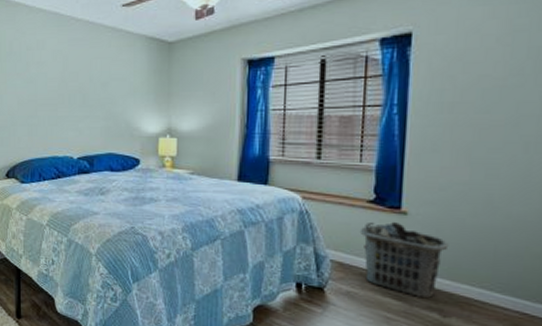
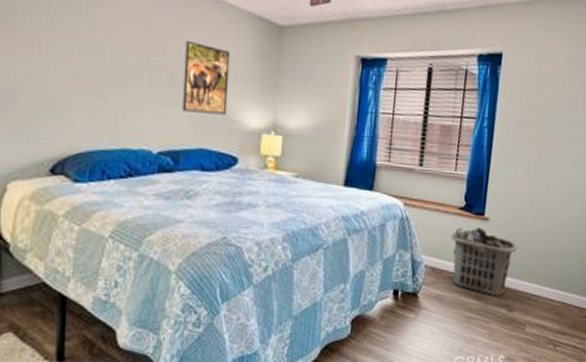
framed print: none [93,66,129,124] -> present [182,41,231,115]

